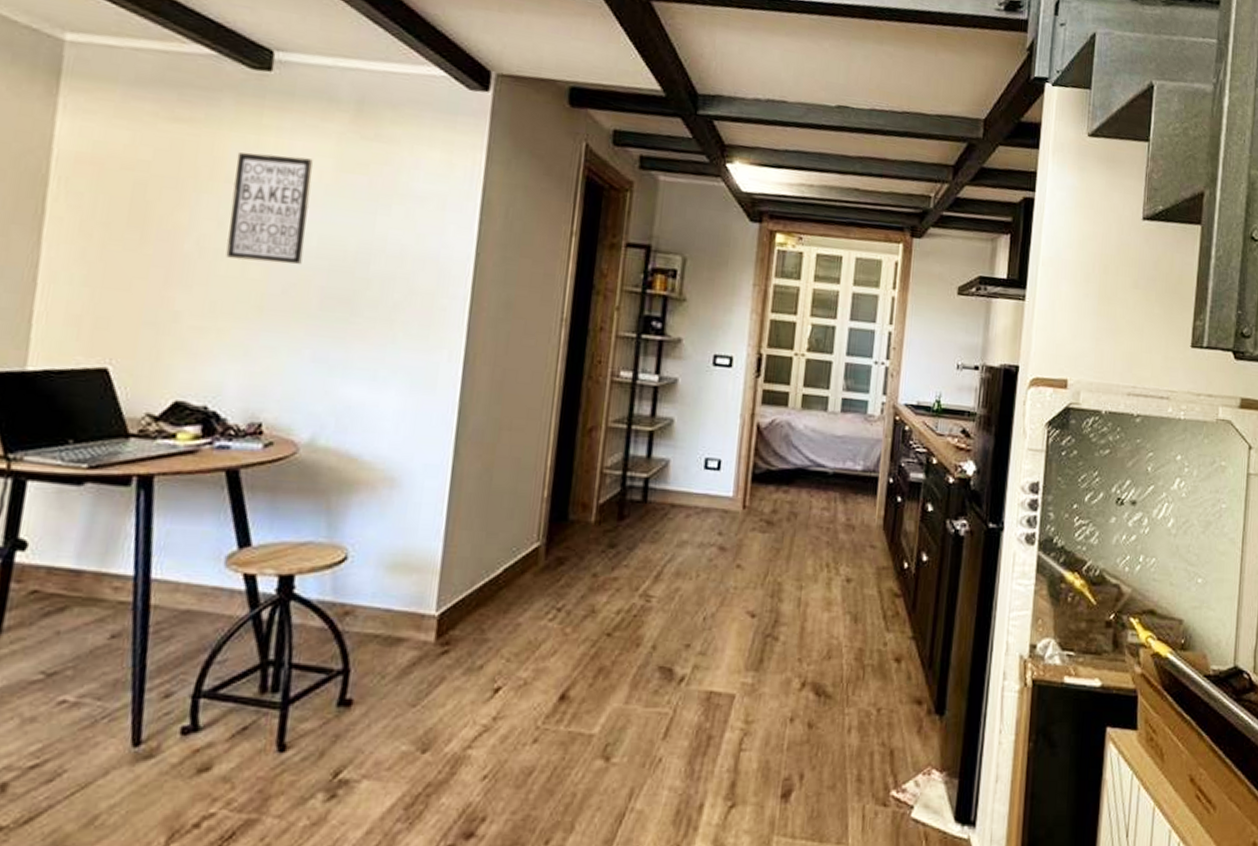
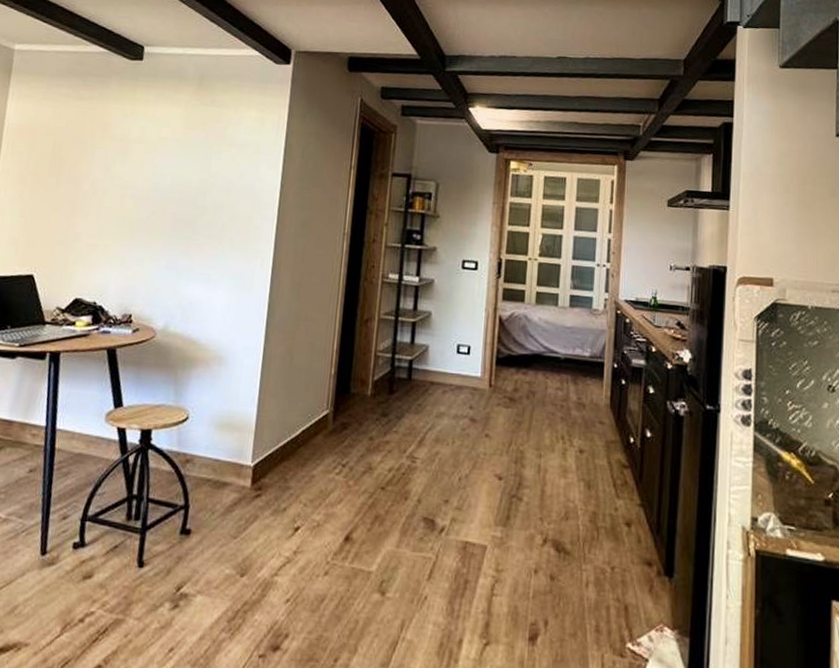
wall art: present [226,152,313,264] -> none [110,119,169,198]

